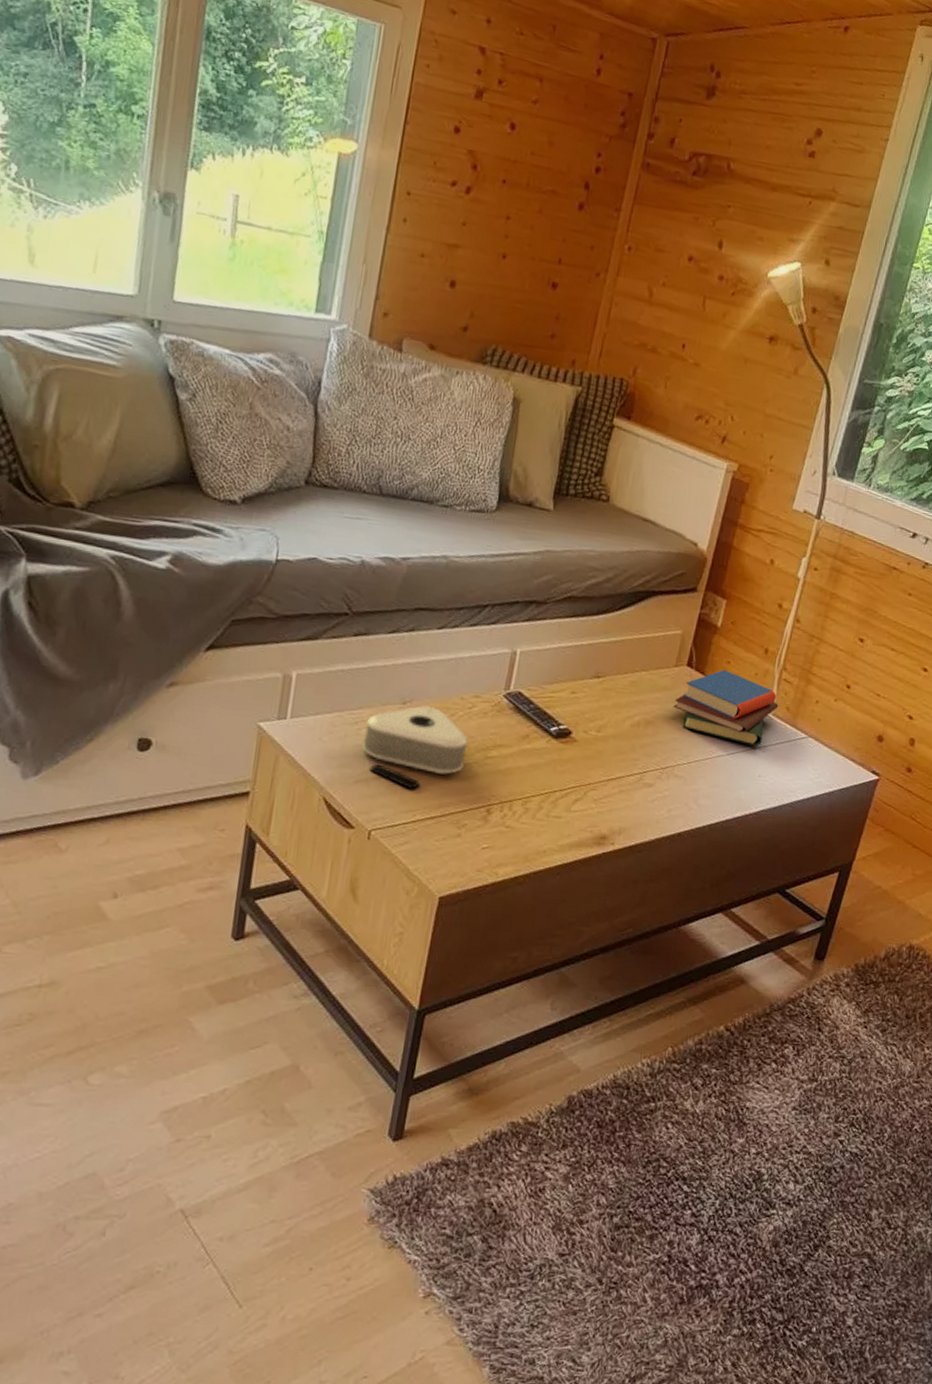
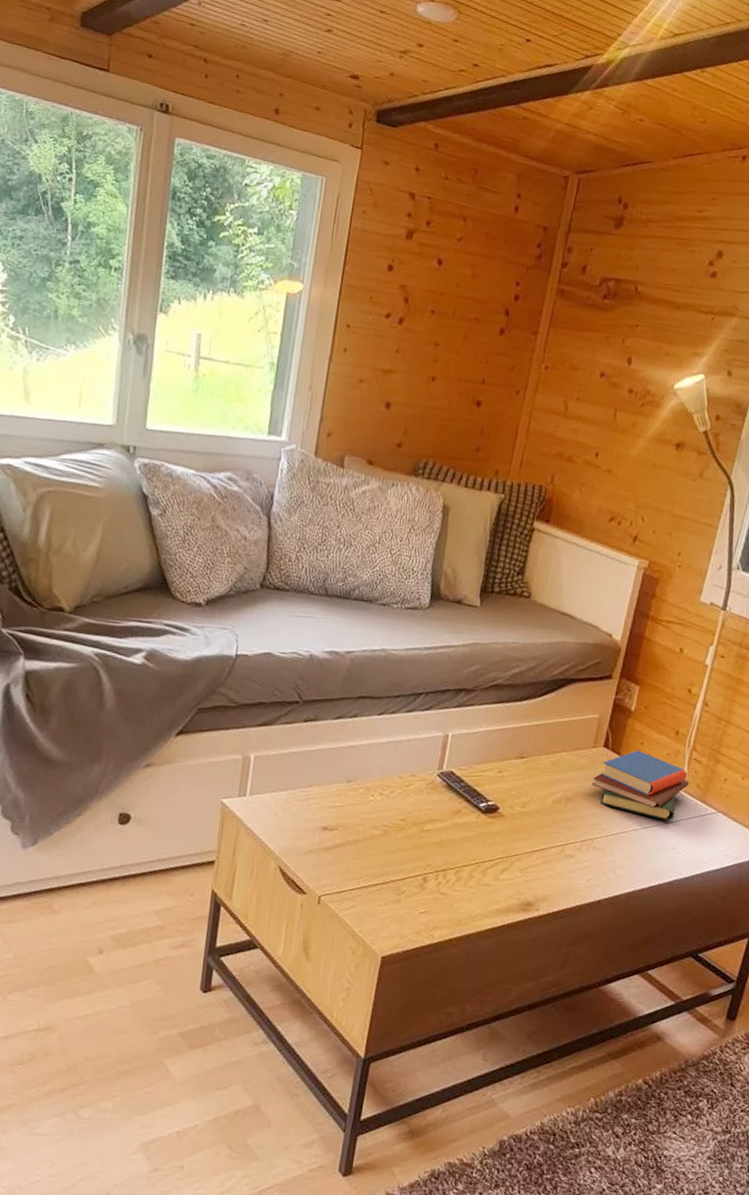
speaker: present [362,706,469,789] -> none [312,784,406,859]

